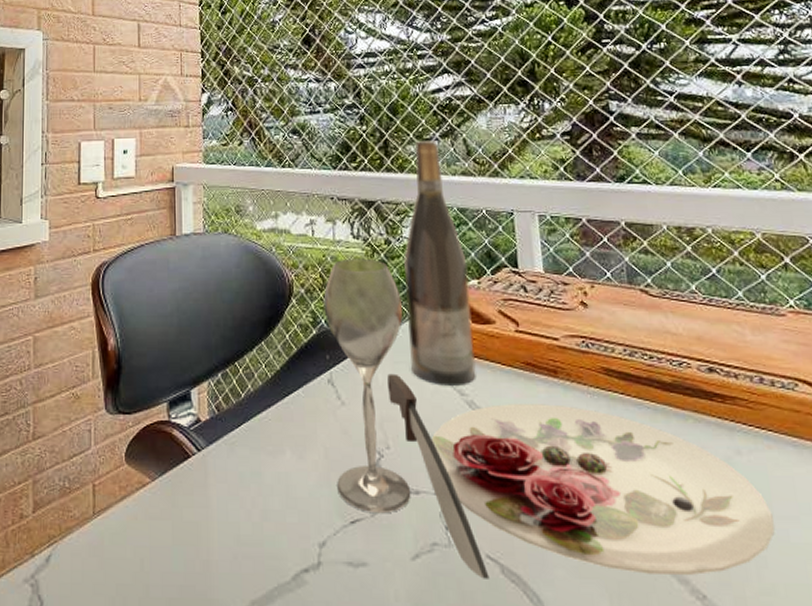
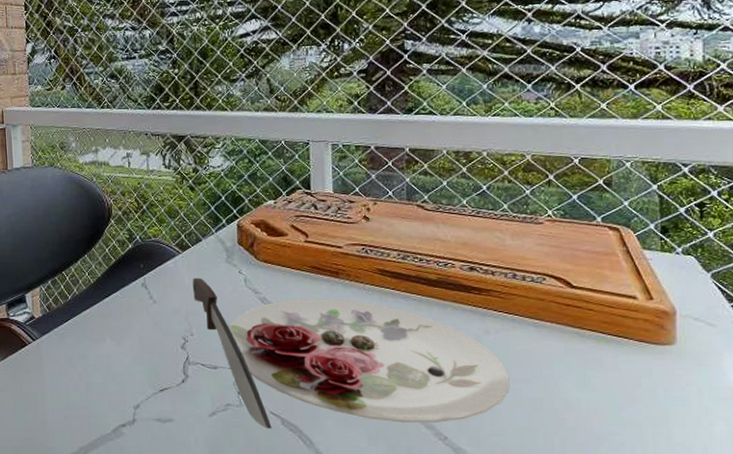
wineglass: present [323,258,411,514] -> none [138,185,210,384]
wine bottle: present [404,141,476,386] -> none [210,81,269,286]

